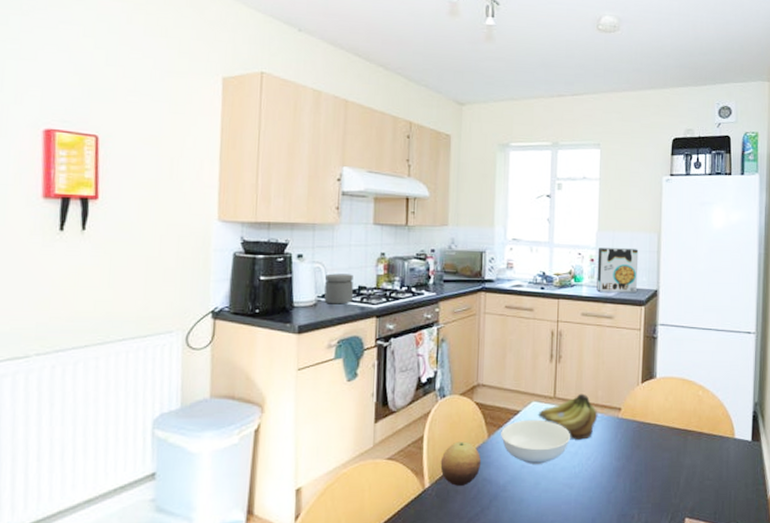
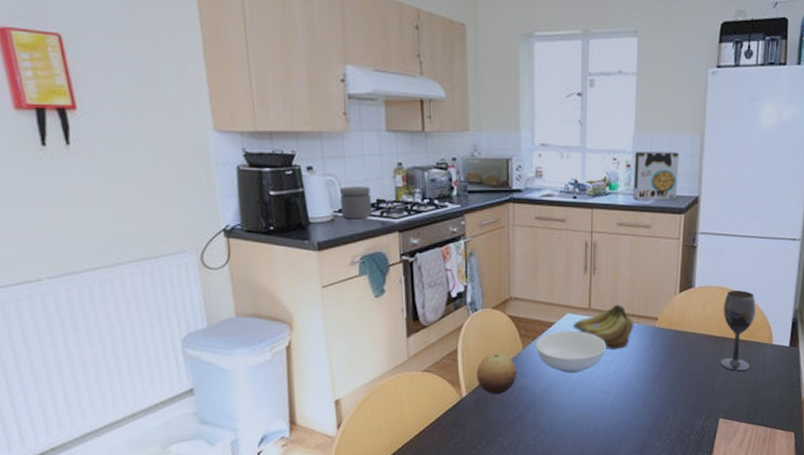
wine glass: none [683,382,716,466] -> present [720,290,756,371]

